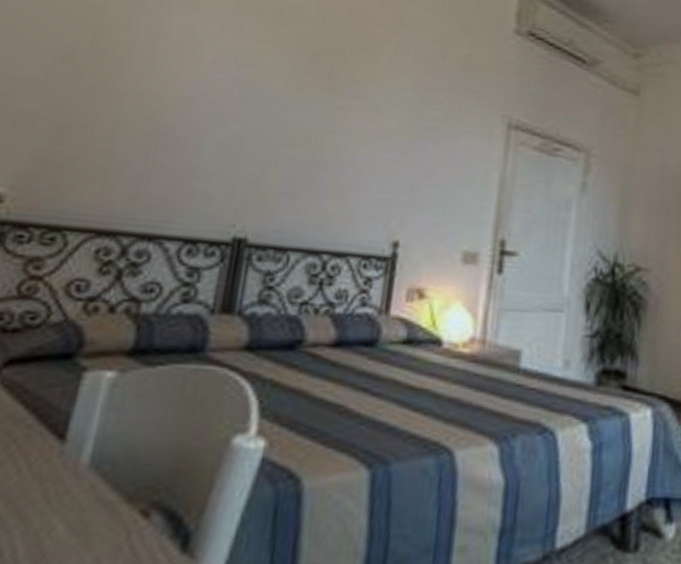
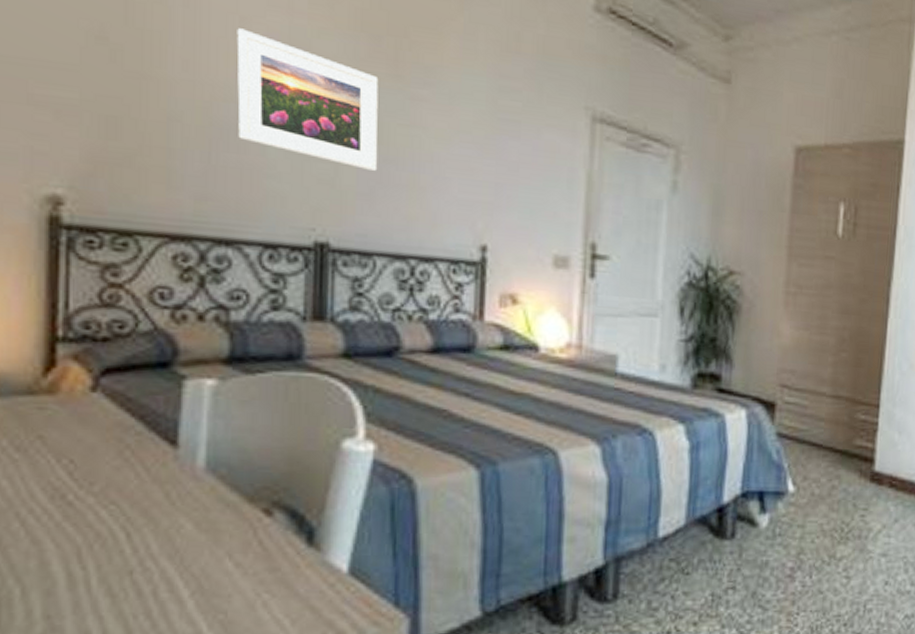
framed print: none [176,49,313,173] -> present [237,28,379,172]

